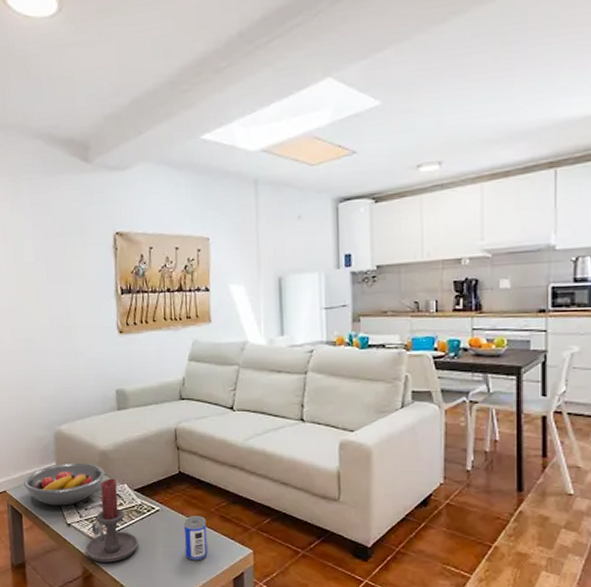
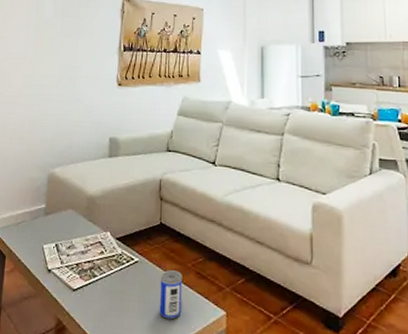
fruit bowl: present [23,462,105,506] -> none [11,206,91,250]
candle holder: present [85,478,139,563] -> none [62,224,115,315]

